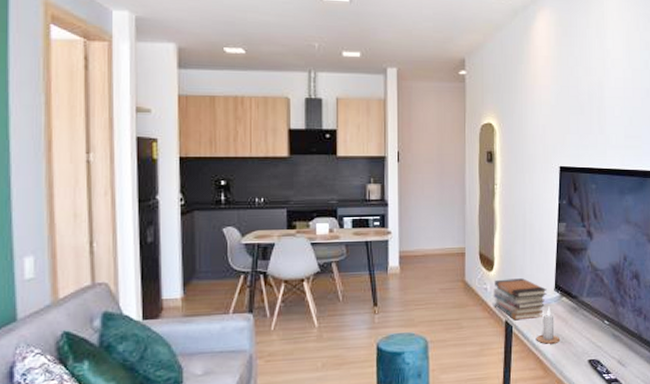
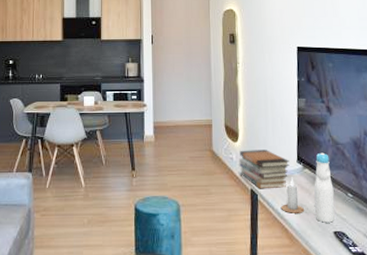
bottle: none [570,279,591,352] -> present [313,152,335,223]

